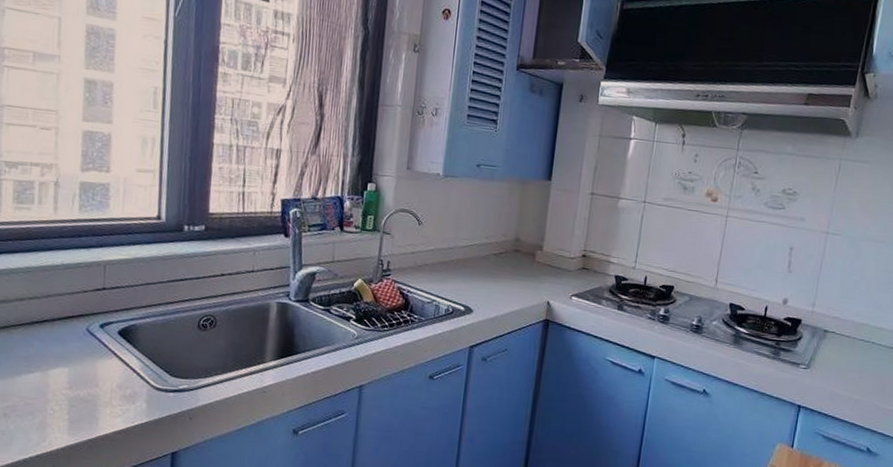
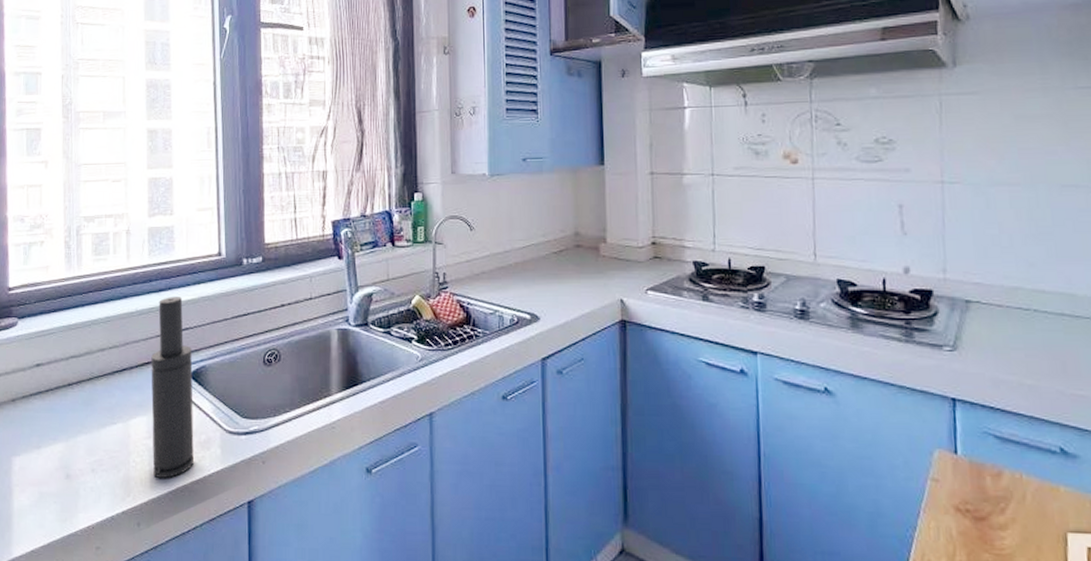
spray bottle: none [72,254,122,428] -> present [151,297,194,479]

